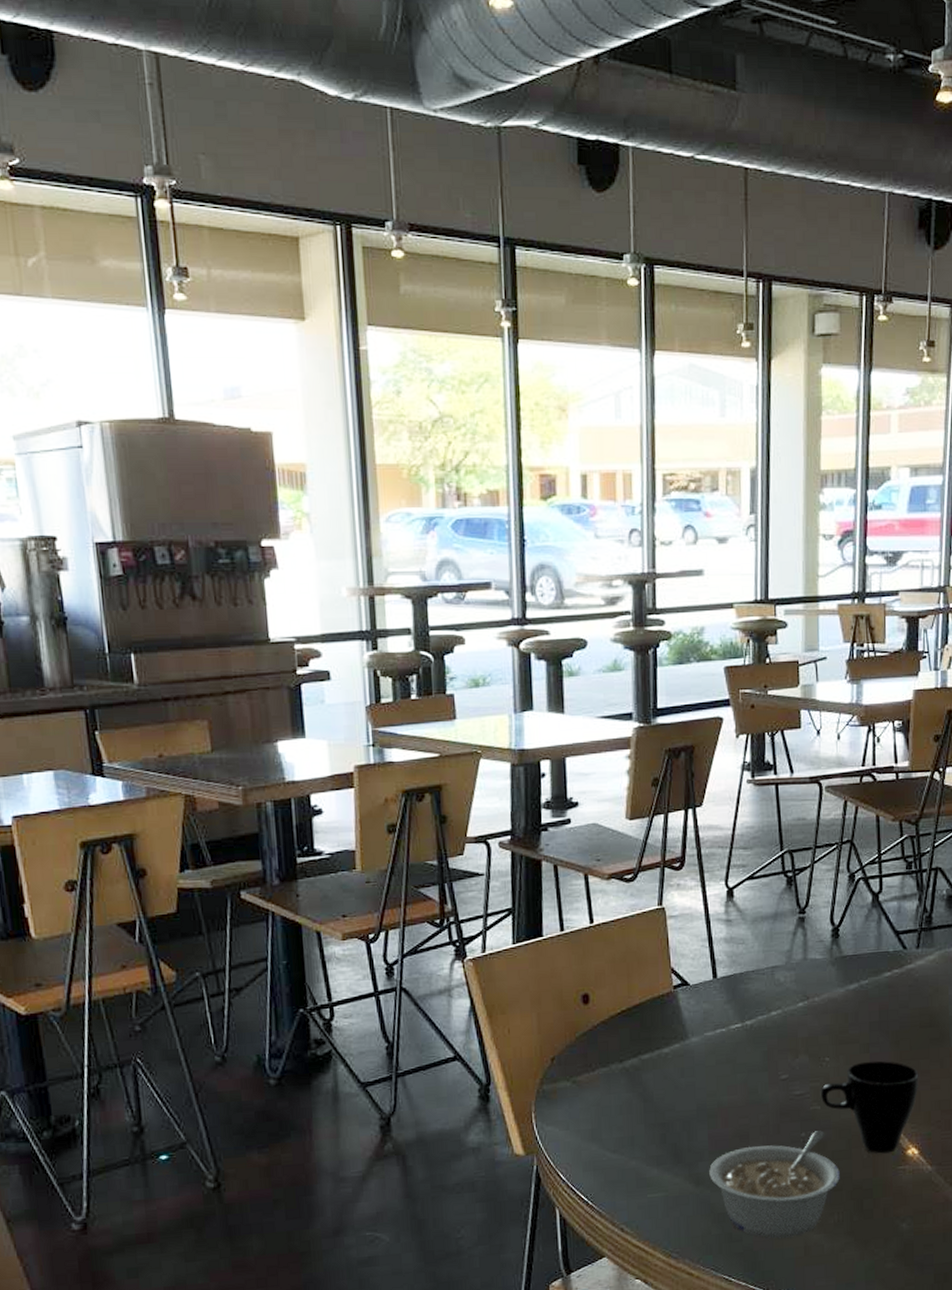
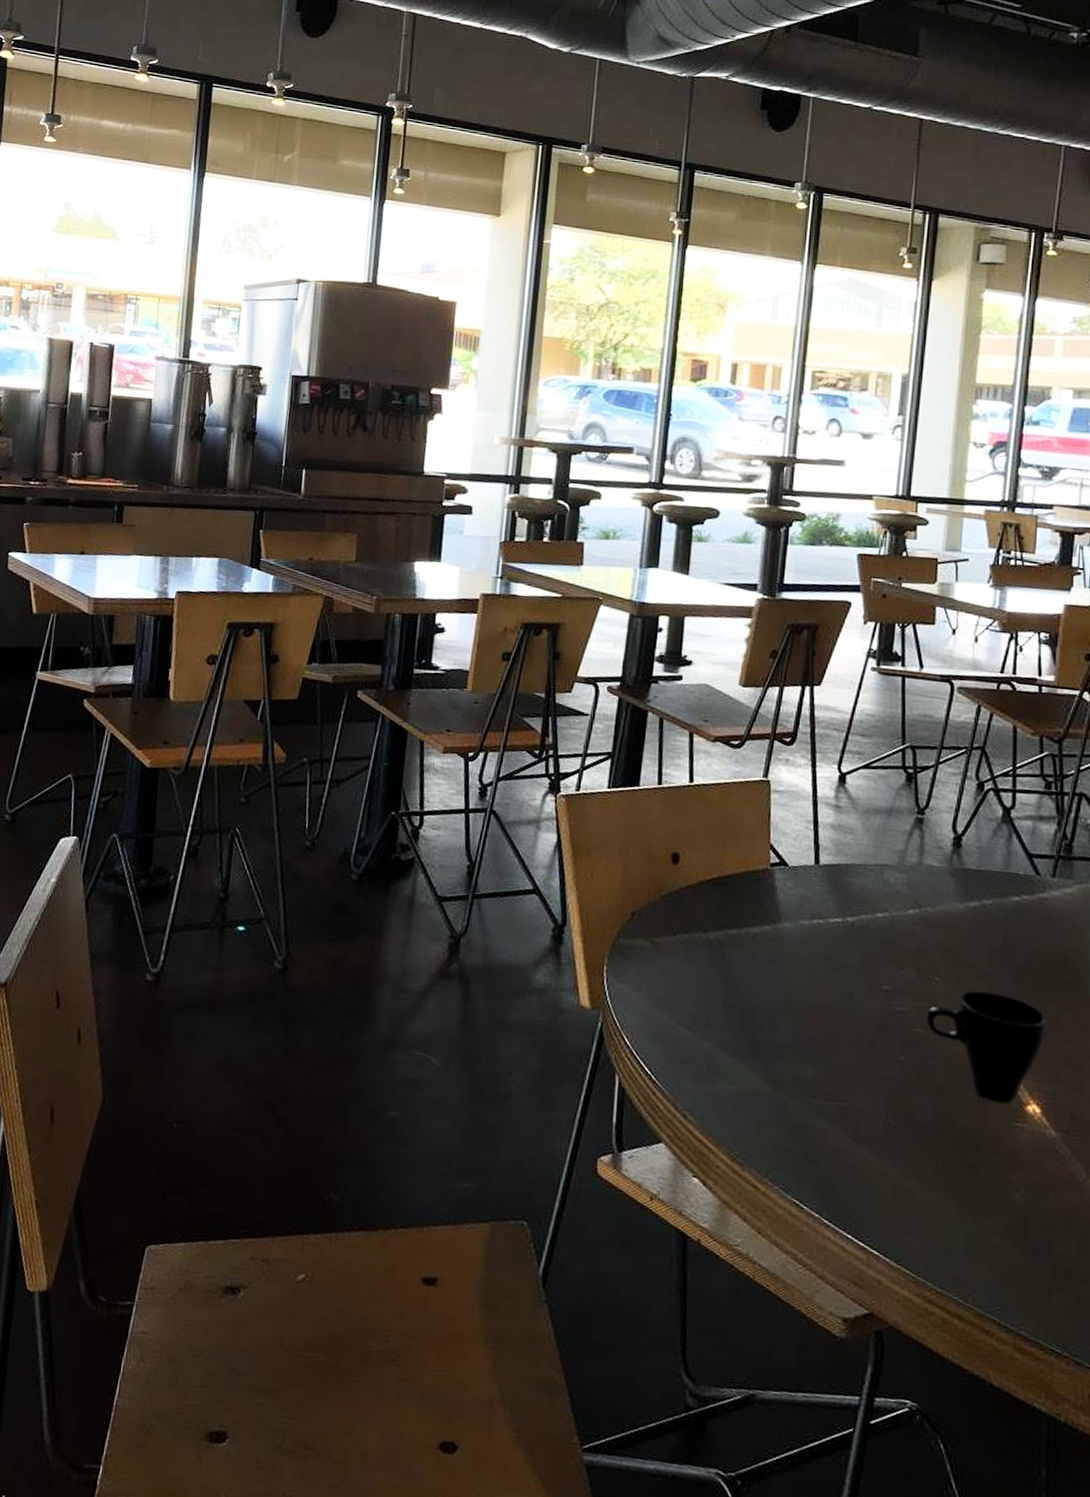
legume: present [709,1131,840,1239] -> none [789,1056,943,1176]

